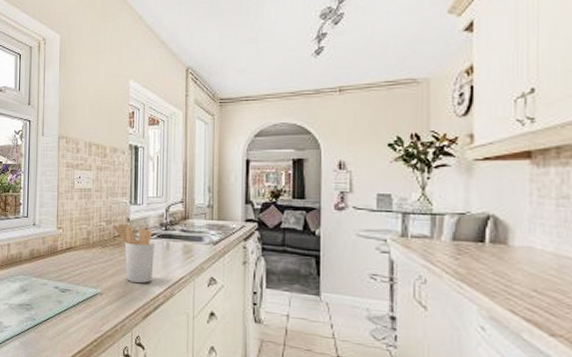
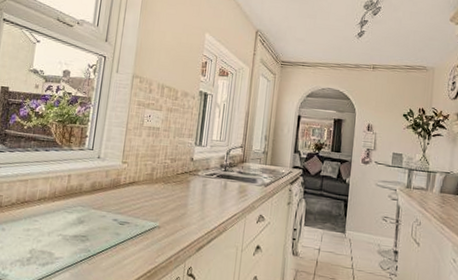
utensil holder: present [113,223,156,284] -> none [177,163,215,219]

